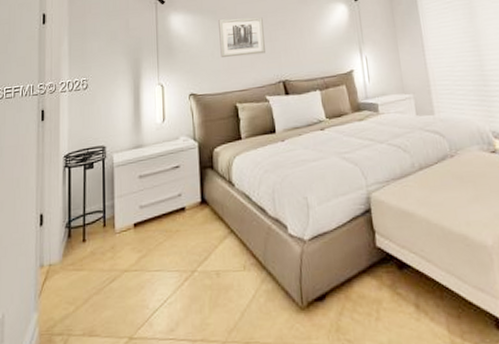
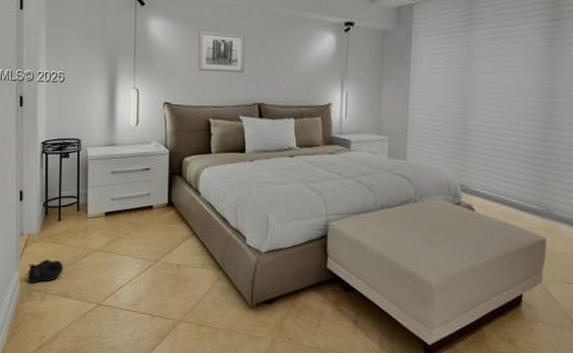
boots: none [48,291,89,326] -> present [27,259,64,284]

